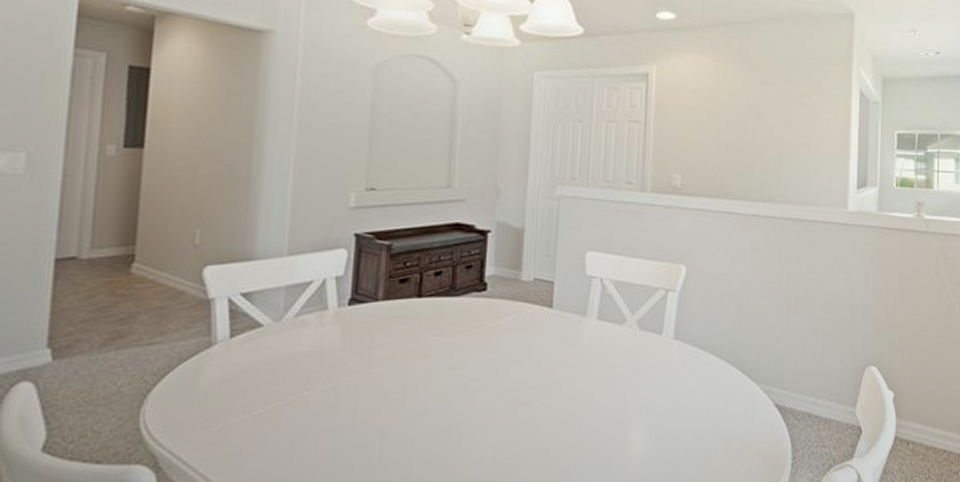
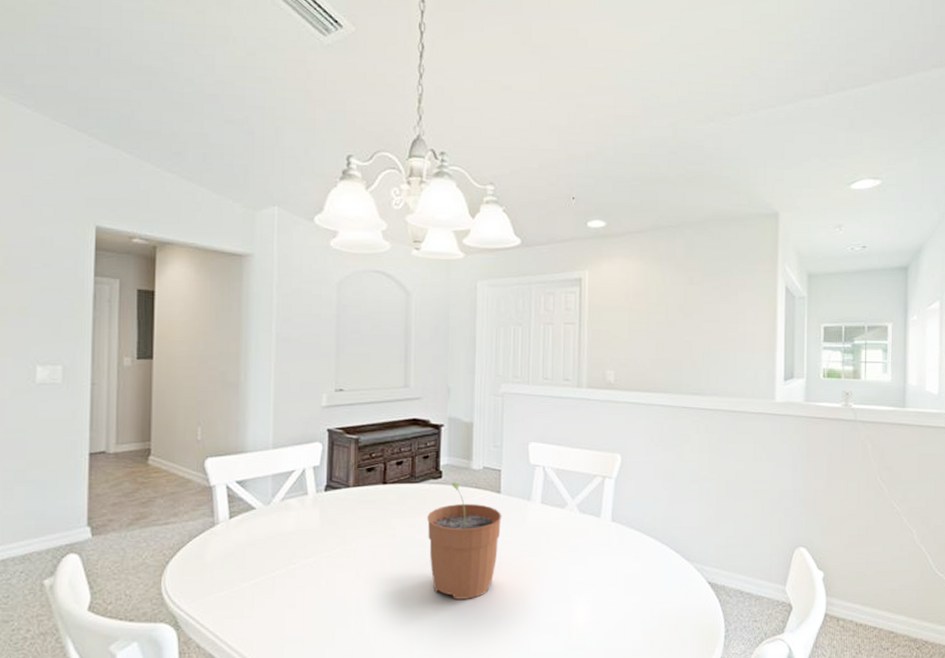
plant pot: none [468,296,554,429] -> present [427,483,502,599]

